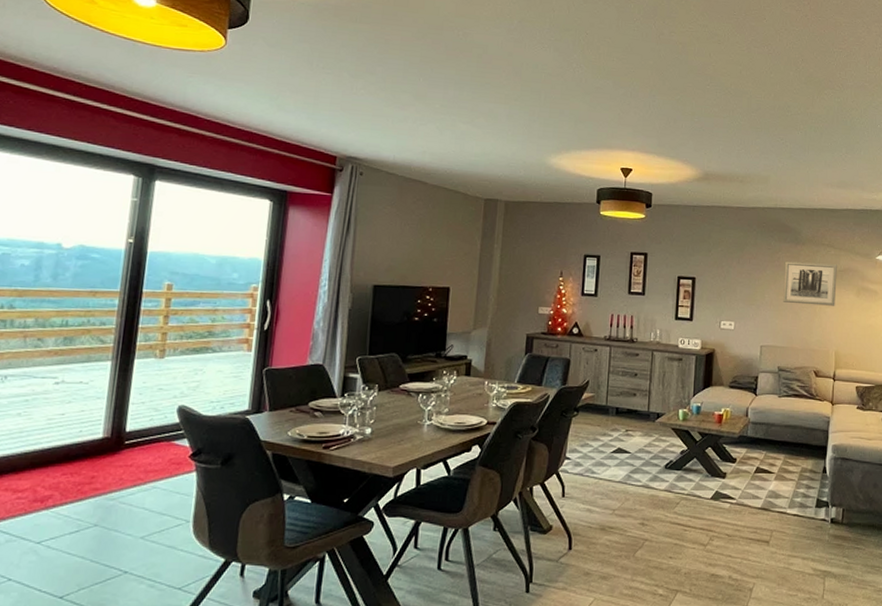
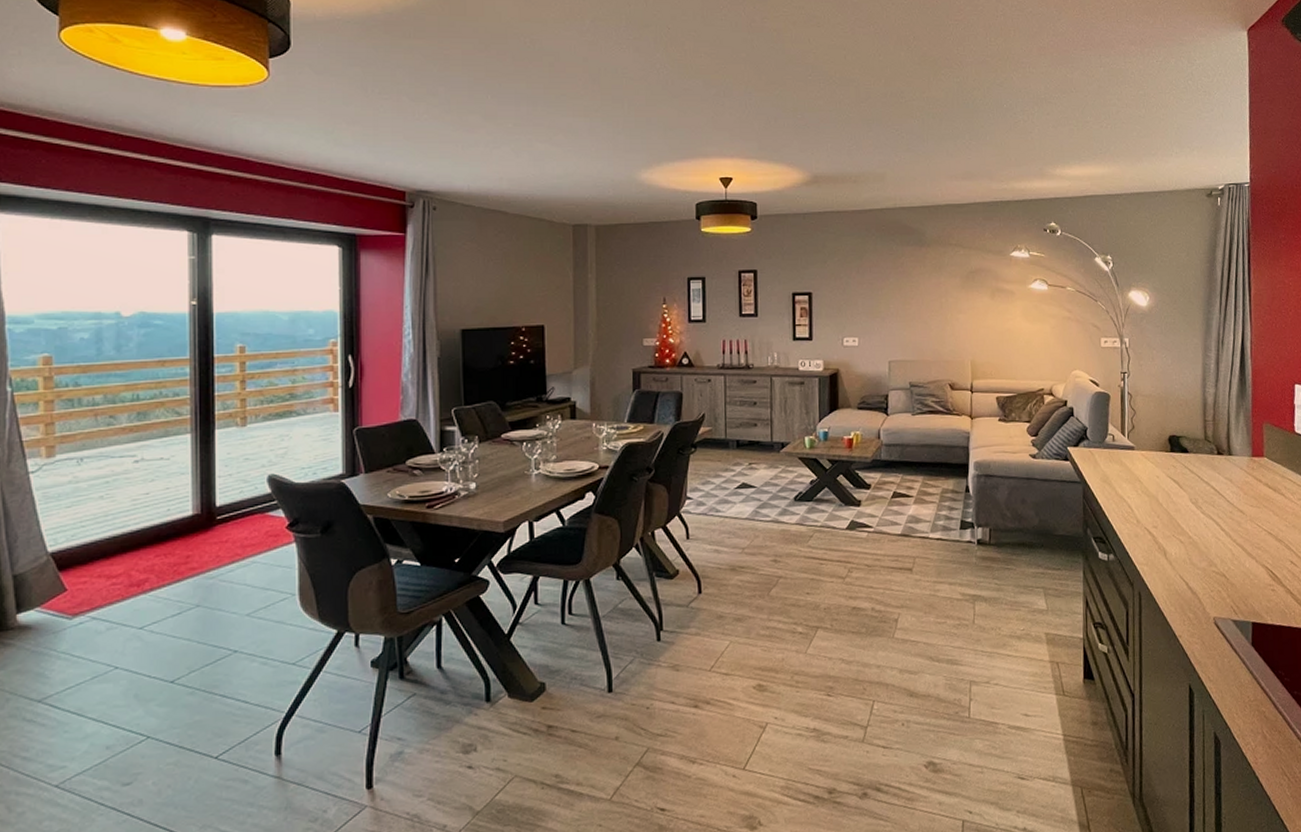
wall art: present [783,261,837,306] -> none [909,265,968,313]

